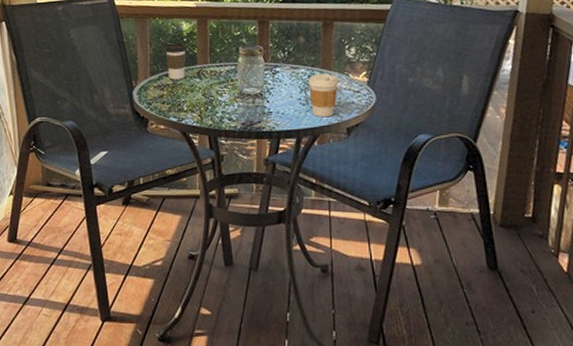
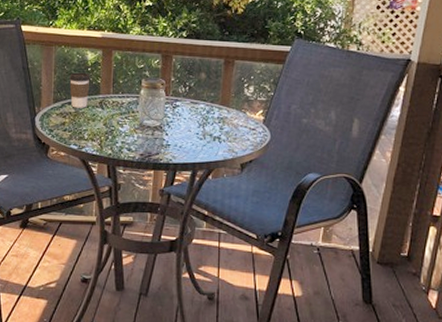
coffee cup: present [308,74,338,118] -> none [207,111,235,153]

